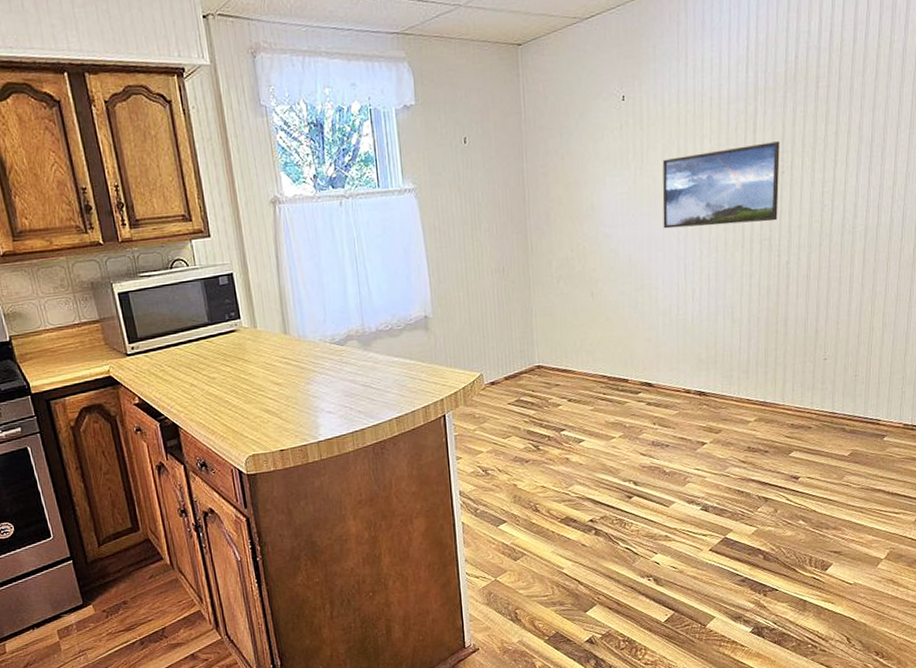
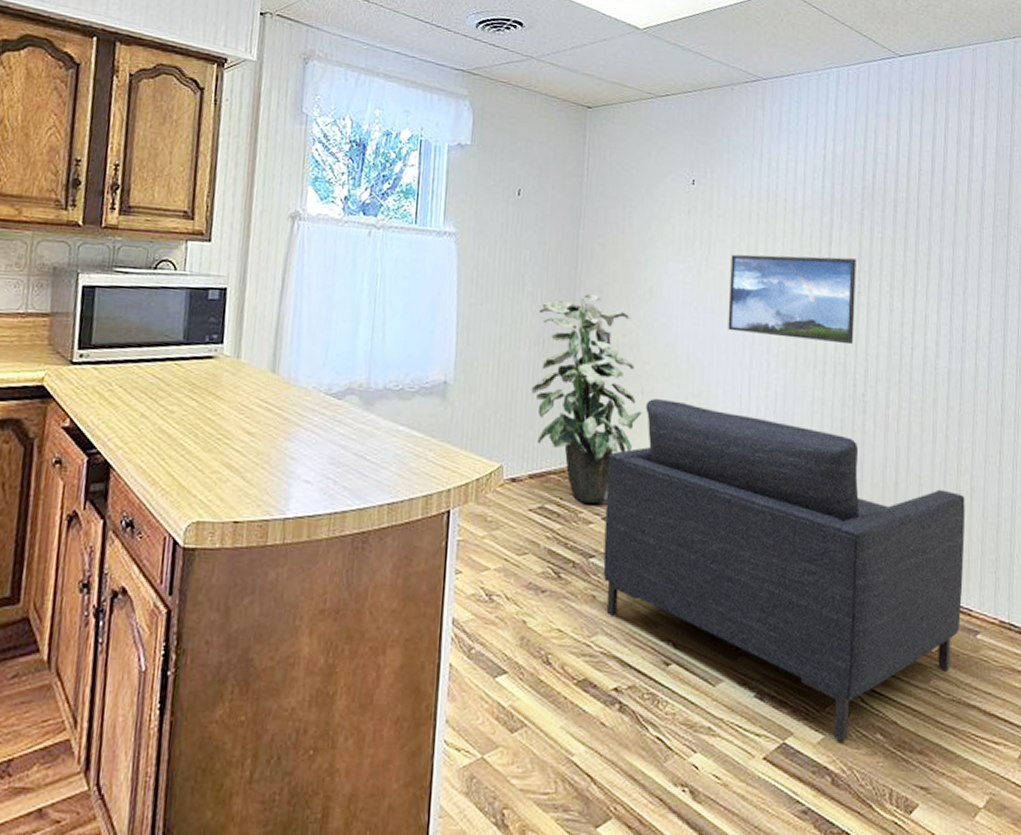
indoor plant: none [496,219,594,391] -> present [531,293,642,504]
chair: none [568,297,877,530] -> present [603,399,966,742]

